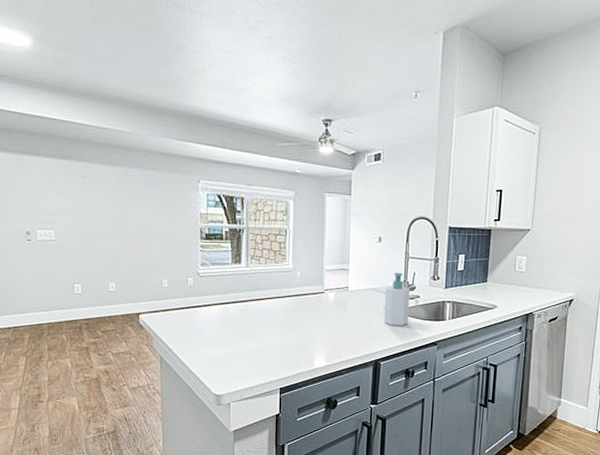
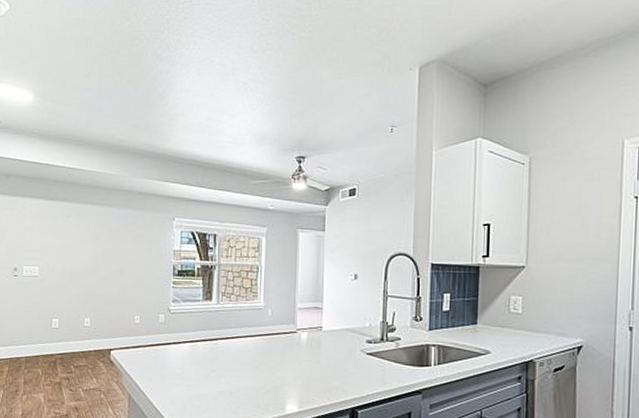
soap bottle: present [383,272,411,326] -> none [361,312,390,371]

